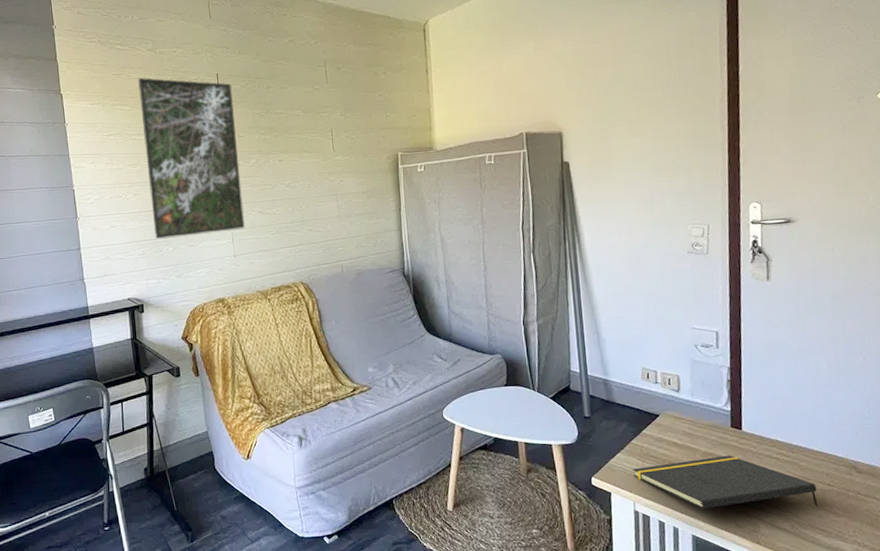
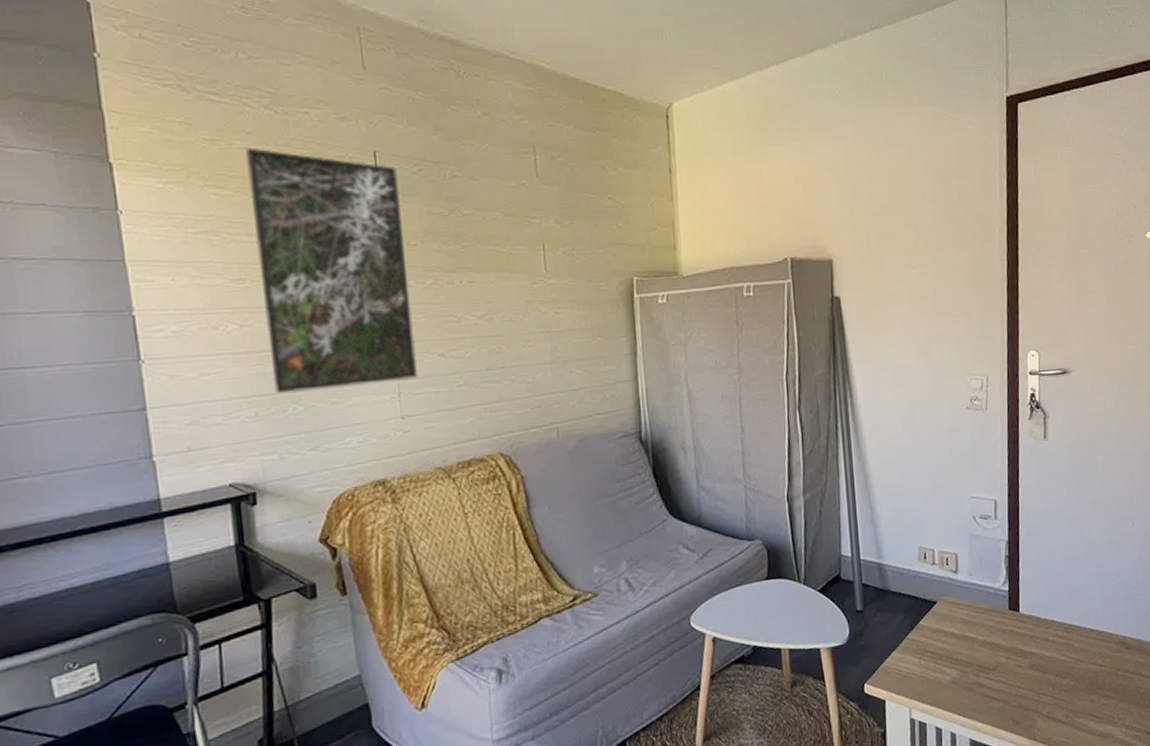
notepad: present [633,455,818,509] -> none [908,642,1091,708]

